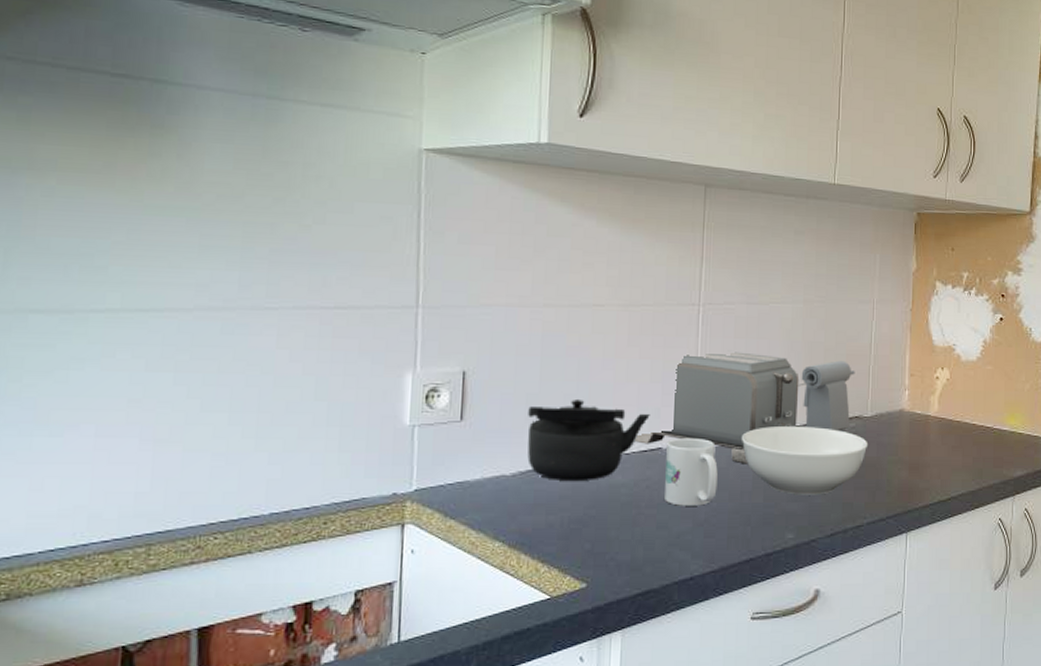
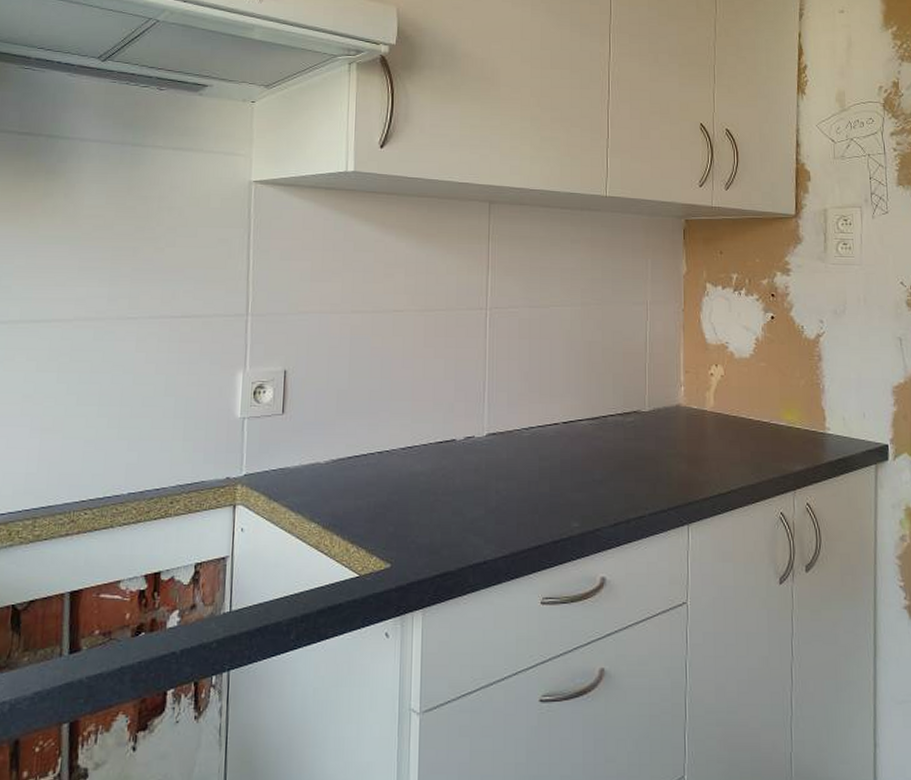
kettle: present [527,398,650,480] -> none [338,394,445,469]
toaster: present [634,352,800,464] -> none [431,351,580,456]
mug: present [663,437,718,506] -> none [458,430,507,494]
bowl: present [741,425,868,495] -> none [527,419,647,486]
roll-top bag: present [798,360,855,432] -> none [578,358,632,426]

